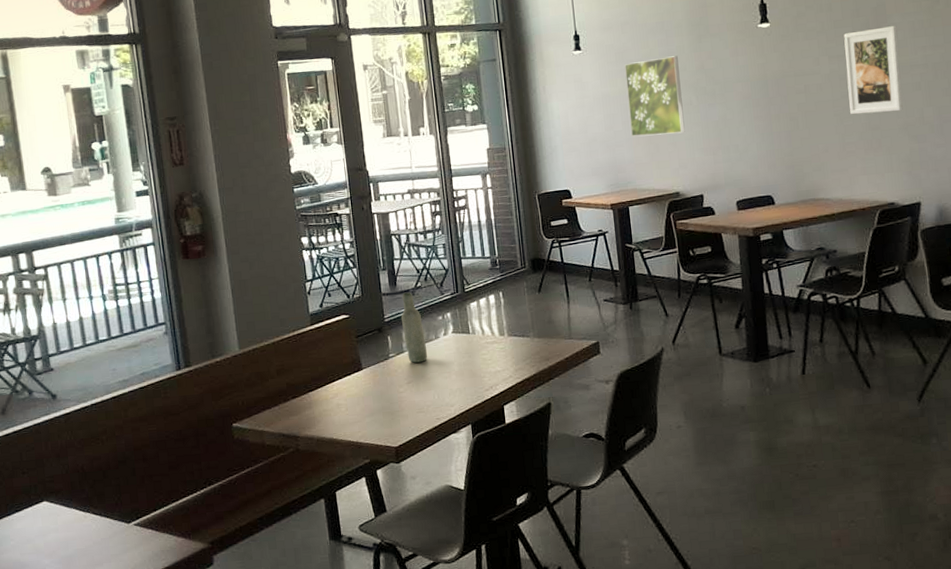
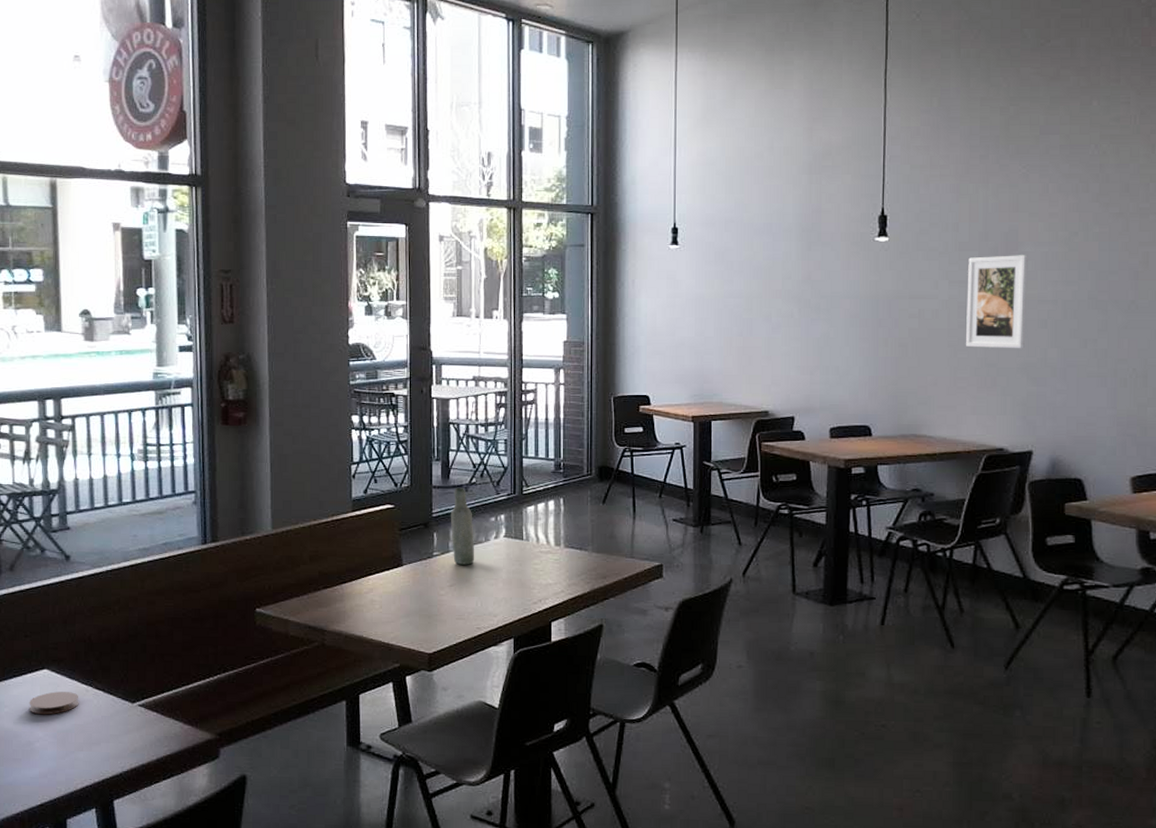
coaster: none [32,519,79,544] -> present [29,691,79,715]
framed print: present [625,55,685,136] -> none [723,262,783,348]

